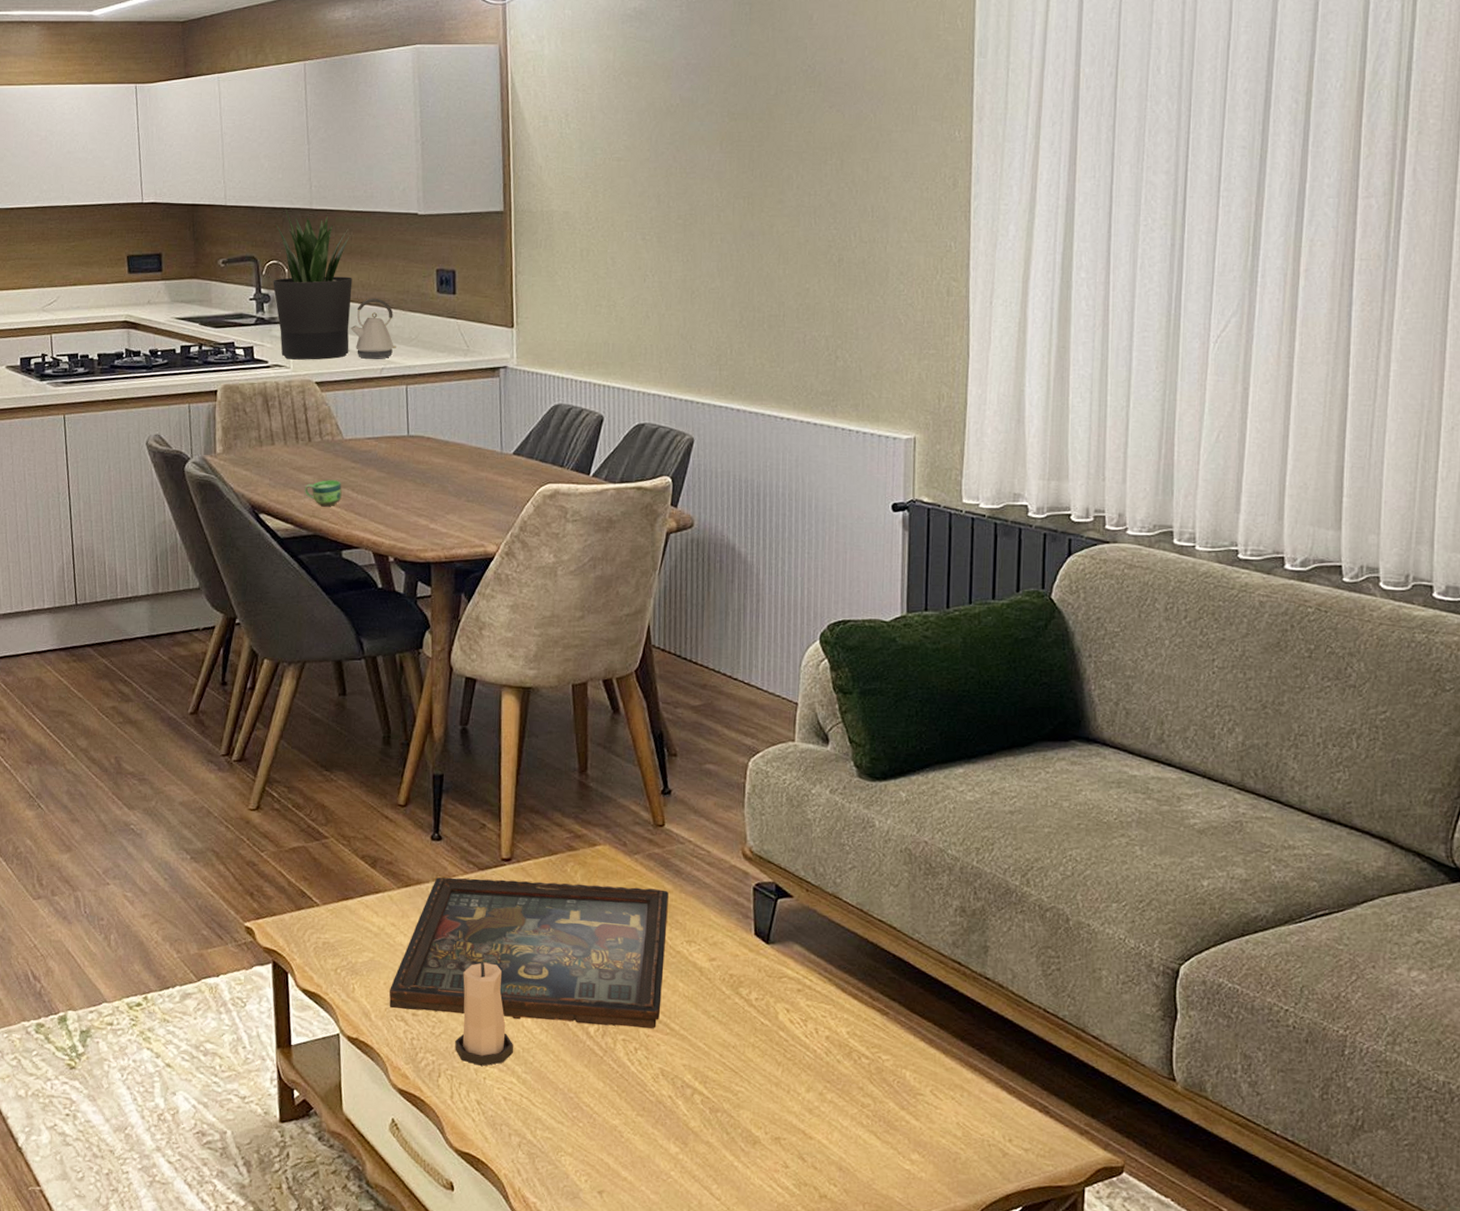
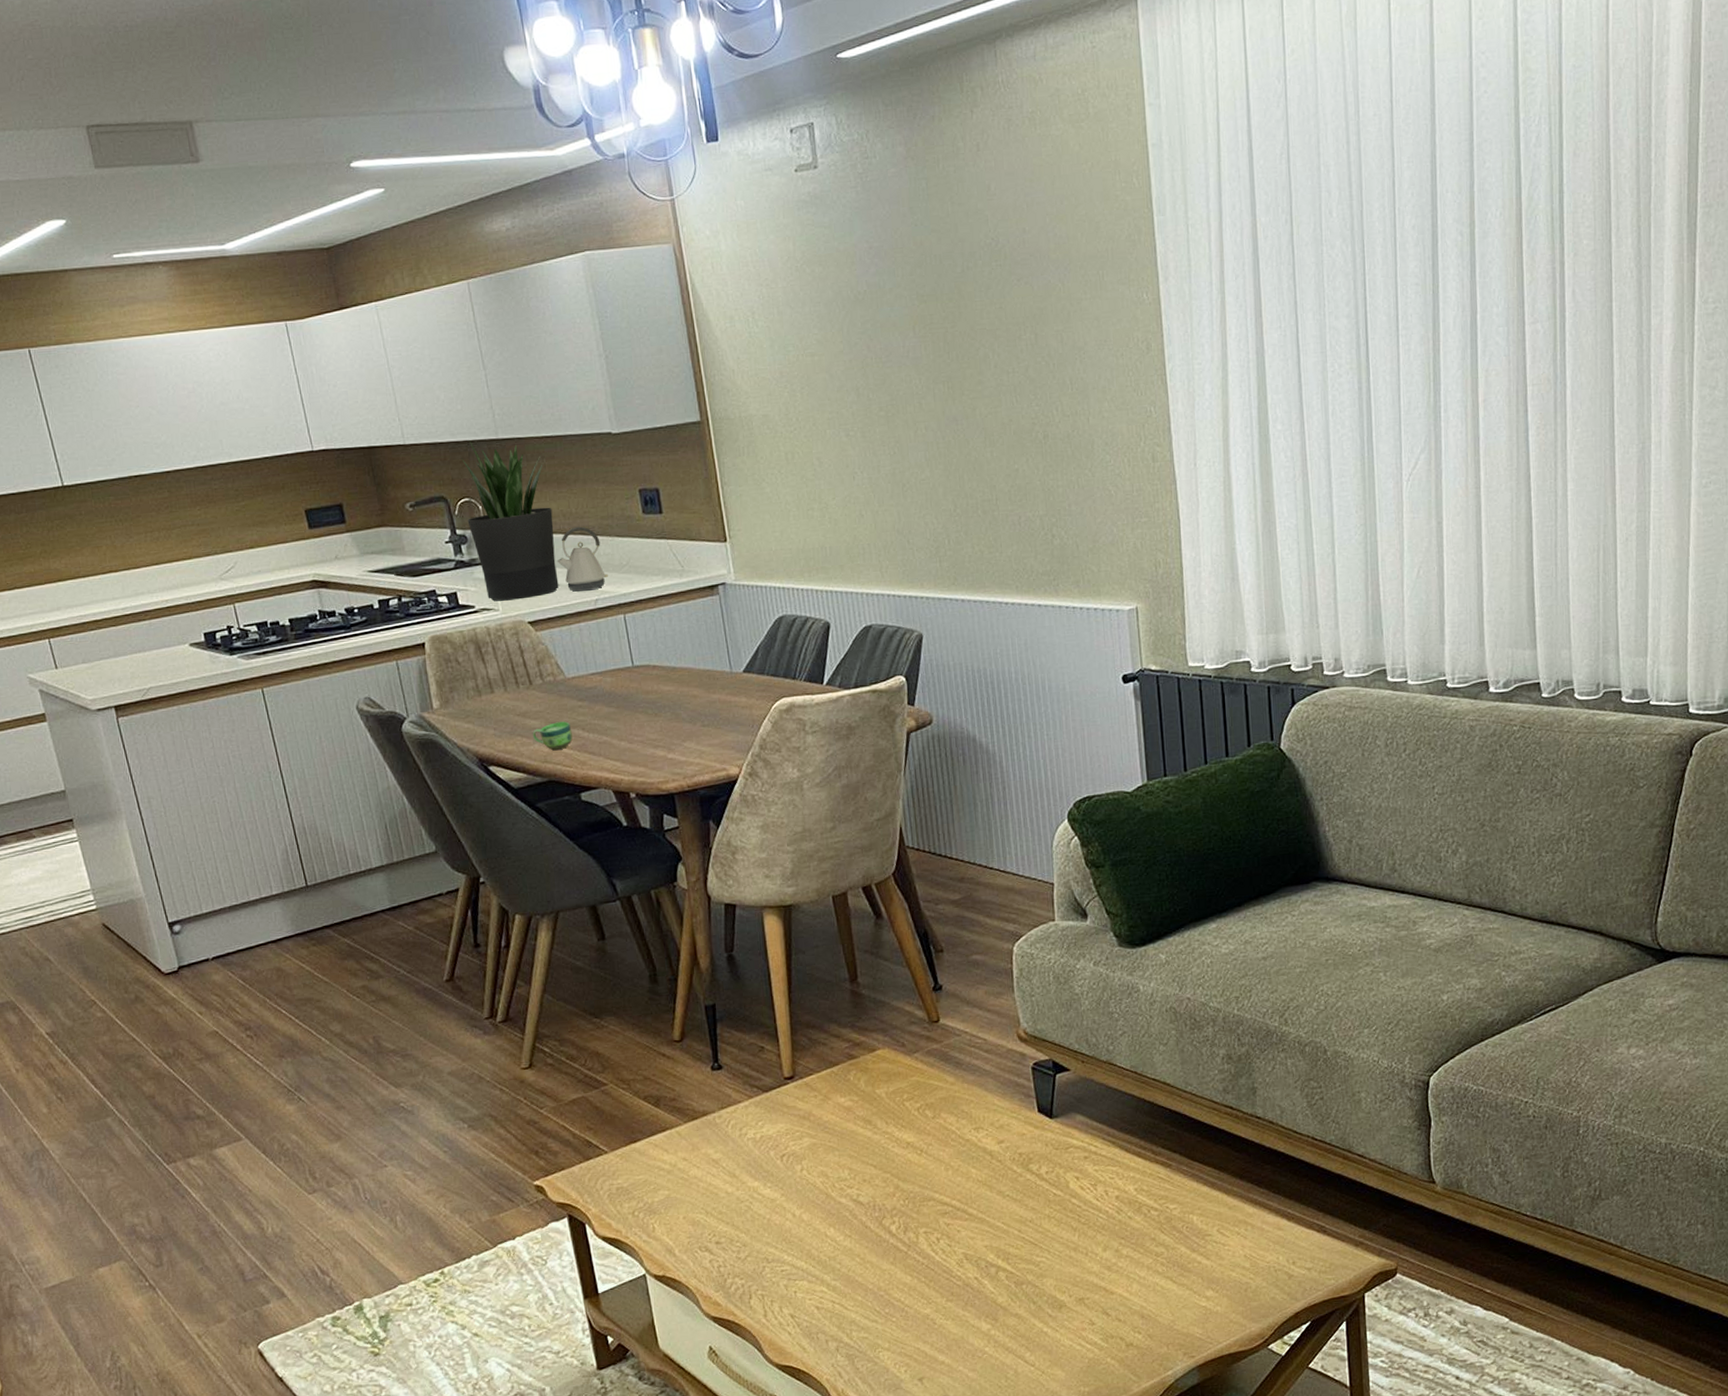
decorative tray: present [389,877,669,1029] -> none [690,1083,957,1241]
candle: present [455,962,514,1066] -> none [761,1180,821,1281]

